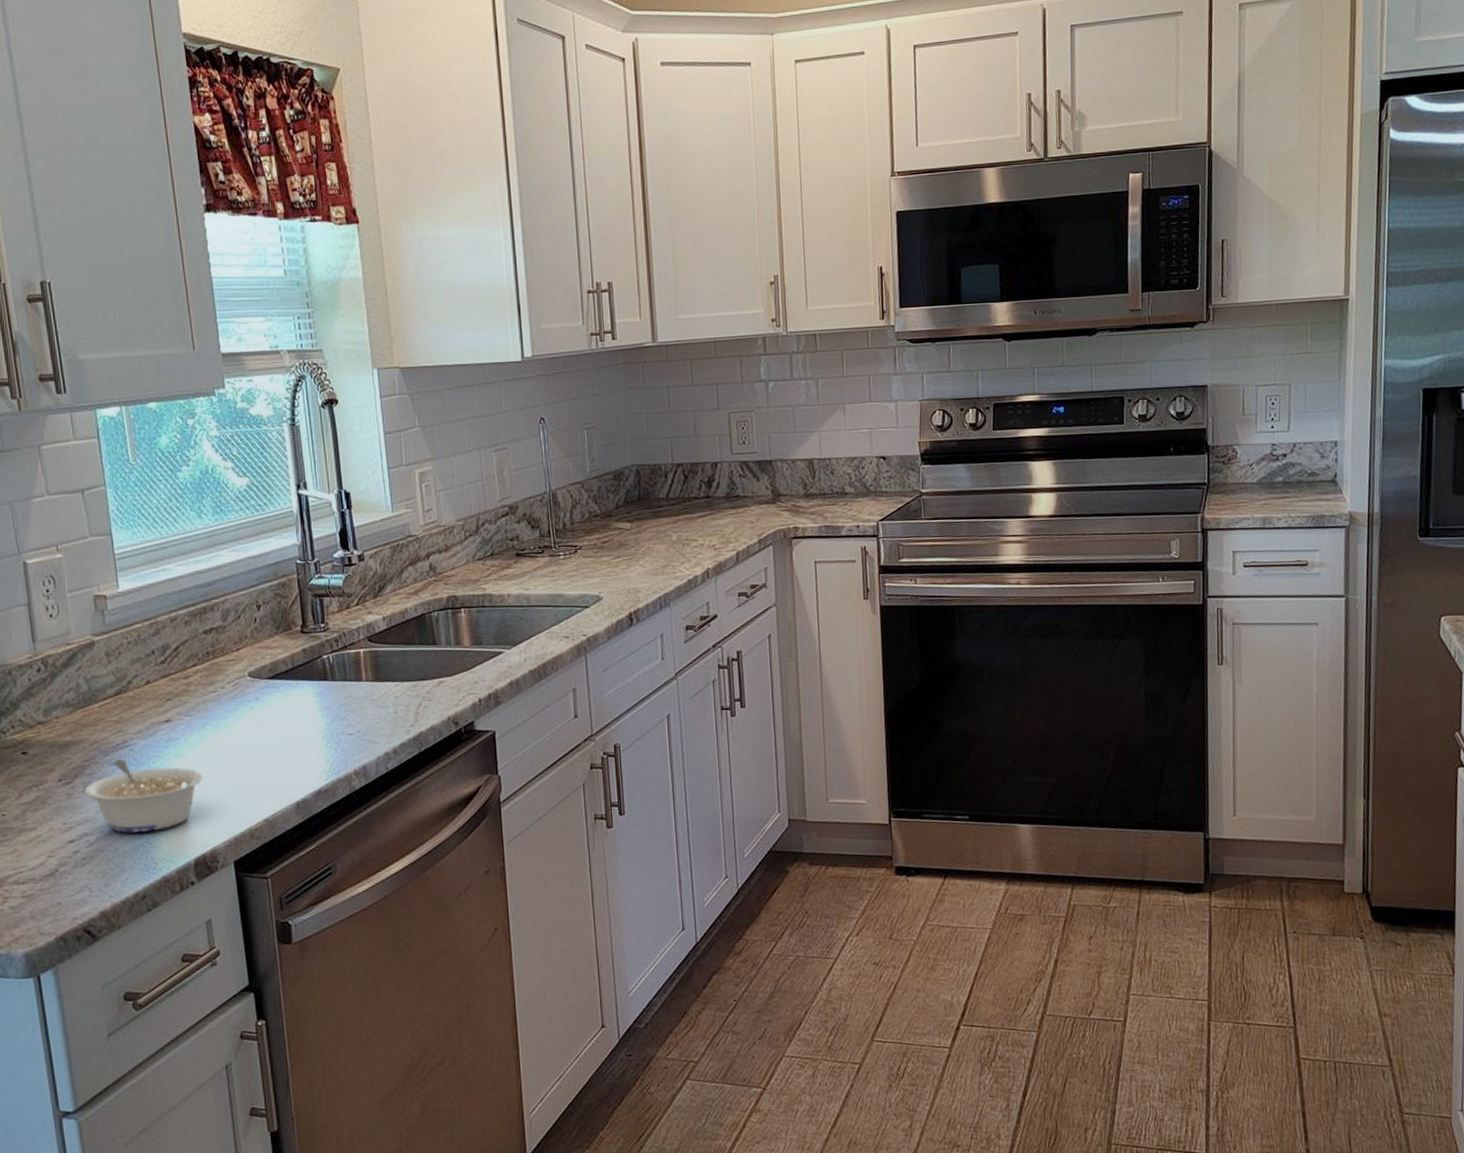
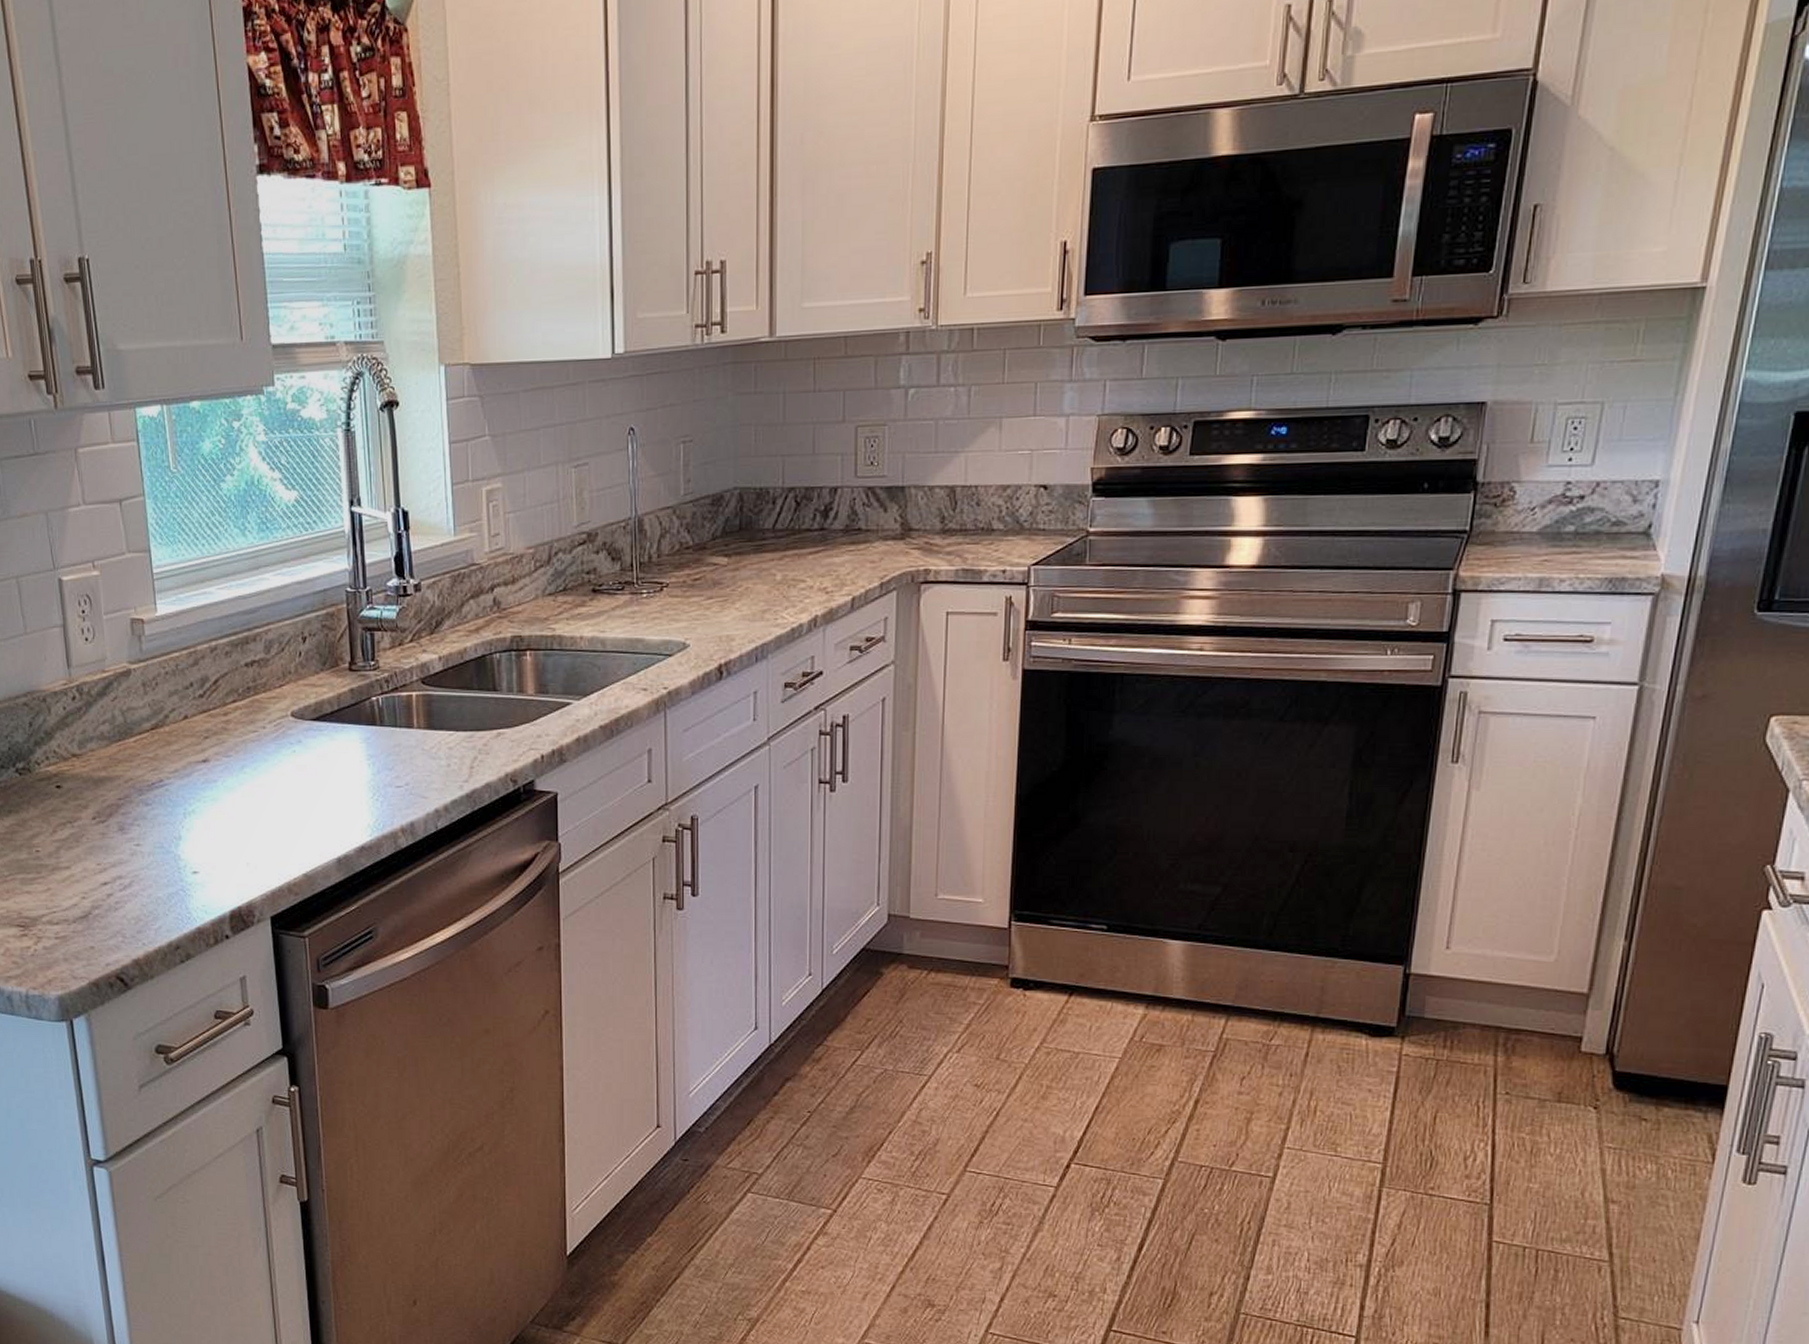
legume: present [84,759,203,833] -> none [119,800,240,880]

